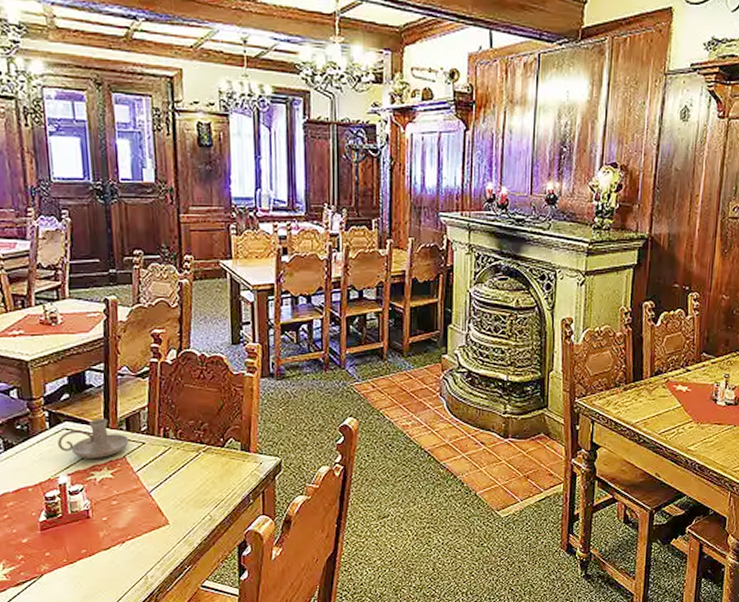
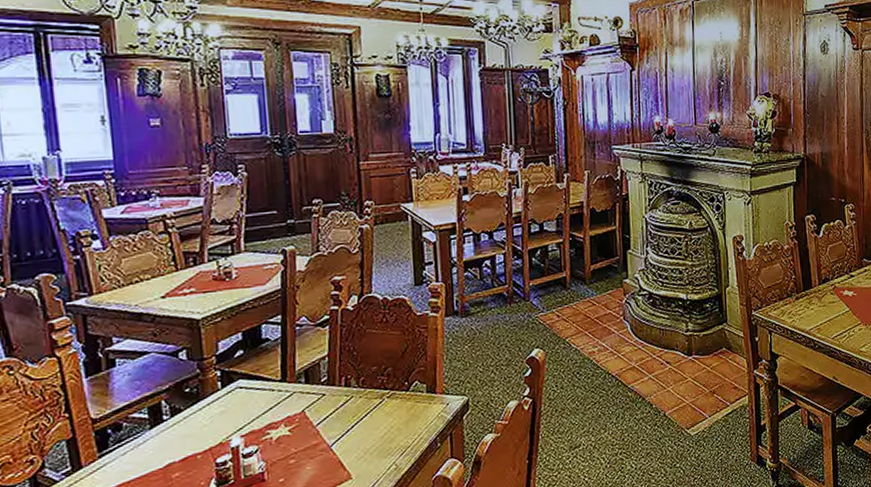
candle holder: present [58,418,129,458] -> none [231,372,308,417]

